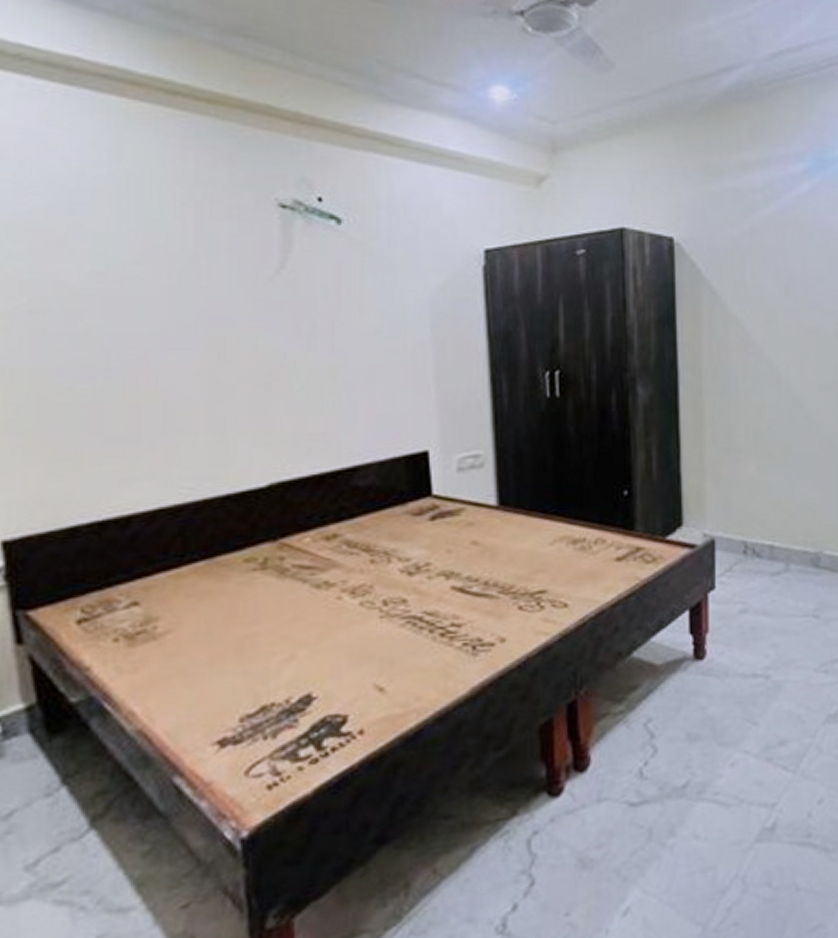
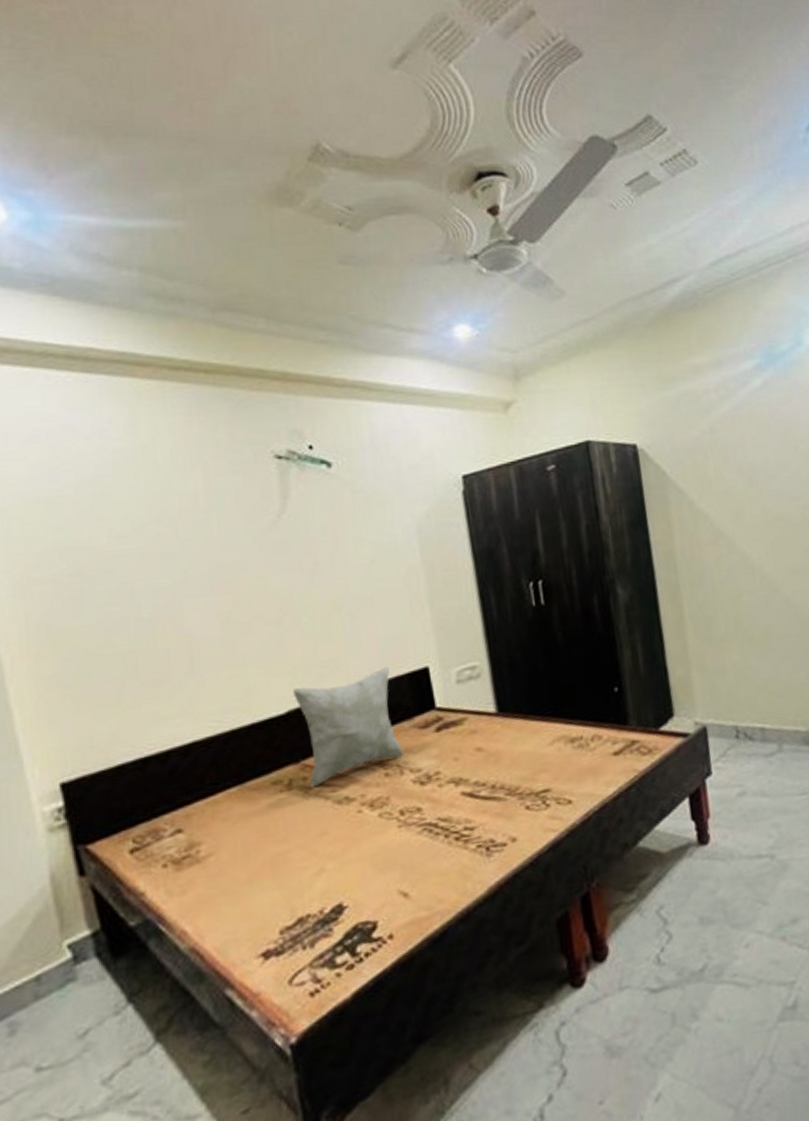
decorative pillow: none [276,446,392,569] -> present [292,666,403,788]

